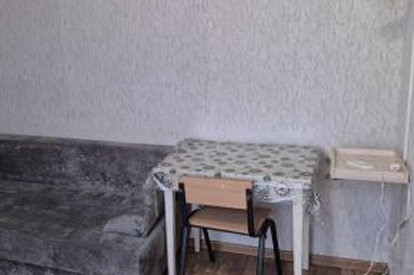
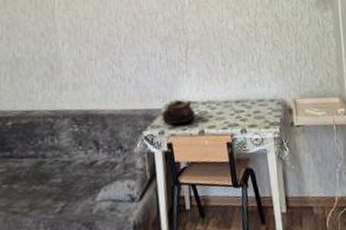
teapot: none [173,138,212,165] -> present [161,100,195,126]

